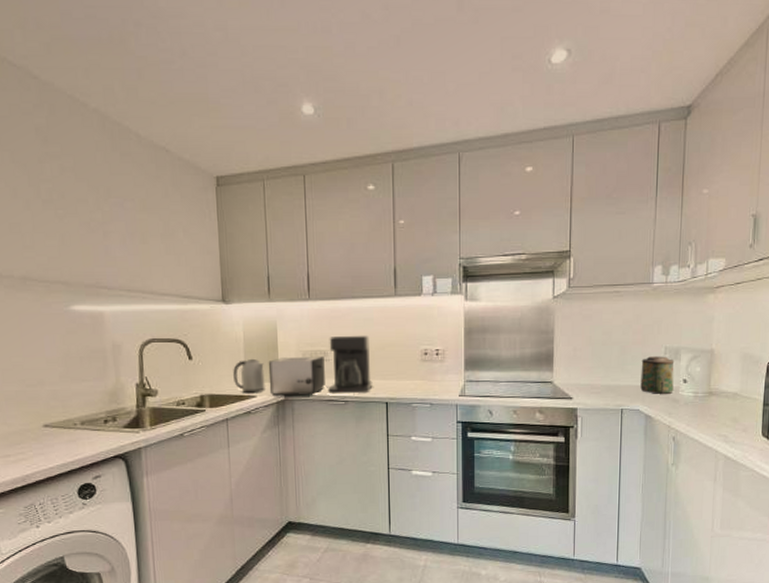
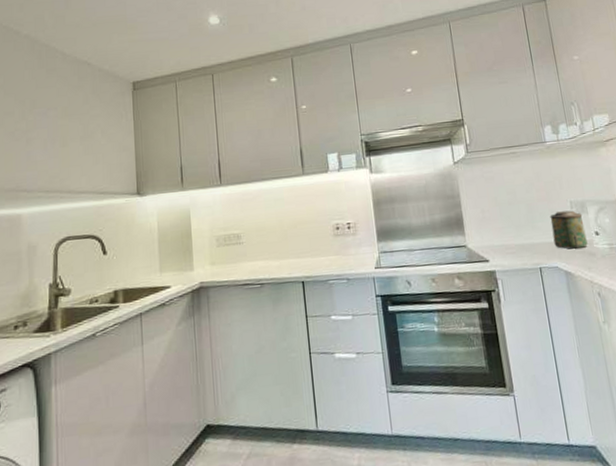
kettle: present [233,358,265,394] -> none [147,248,180,285]
toaster: present [268,357,325,397] -> none [182,240,240,286]
coffee maker: present [328,335,373,395] -> none [241,214,288,278]

